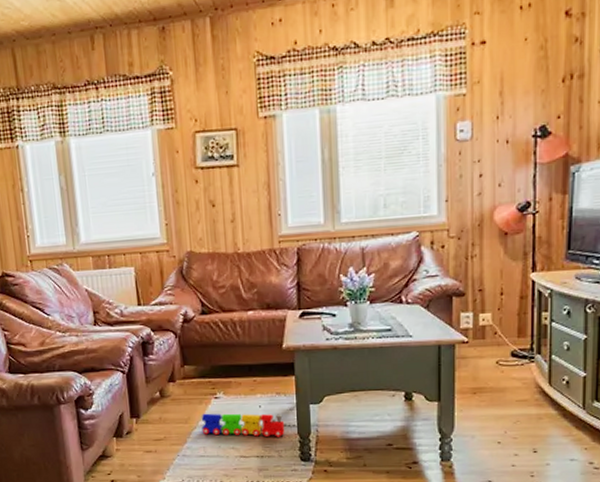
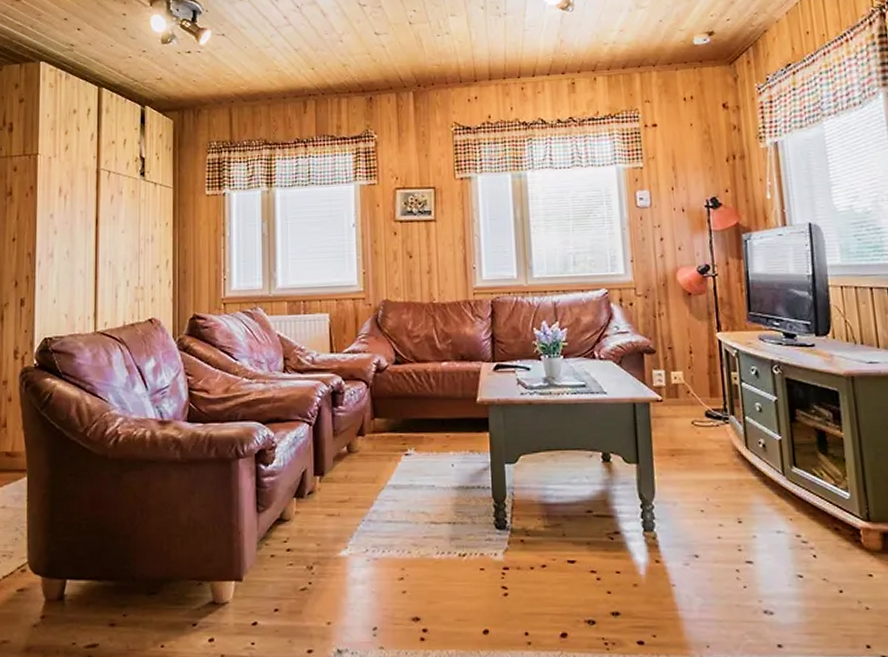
toy train: present [201,413,285,438] -> none [390,471,479,501]

